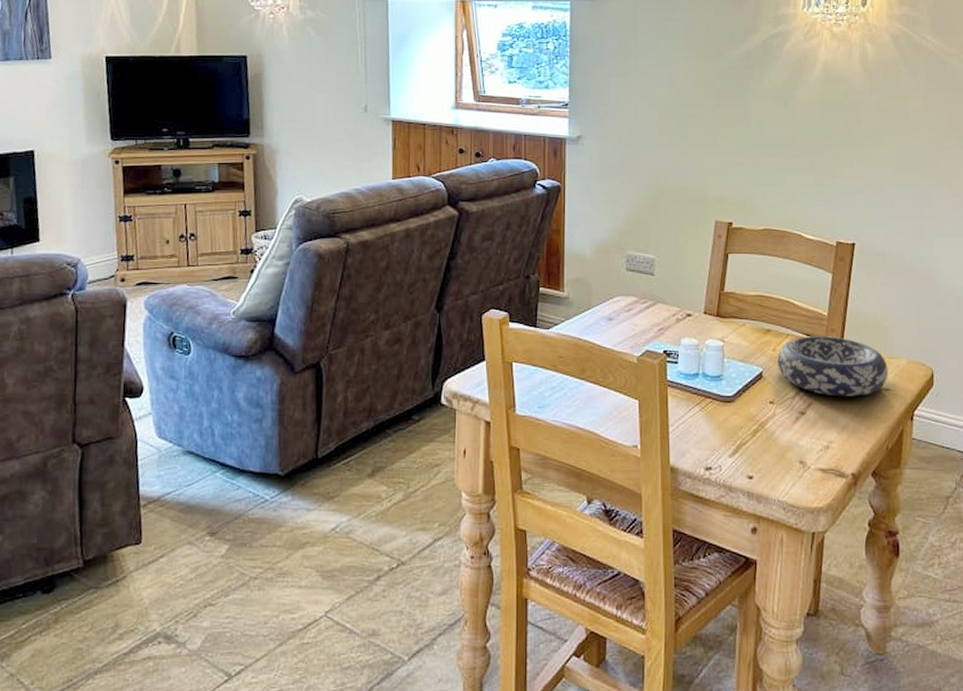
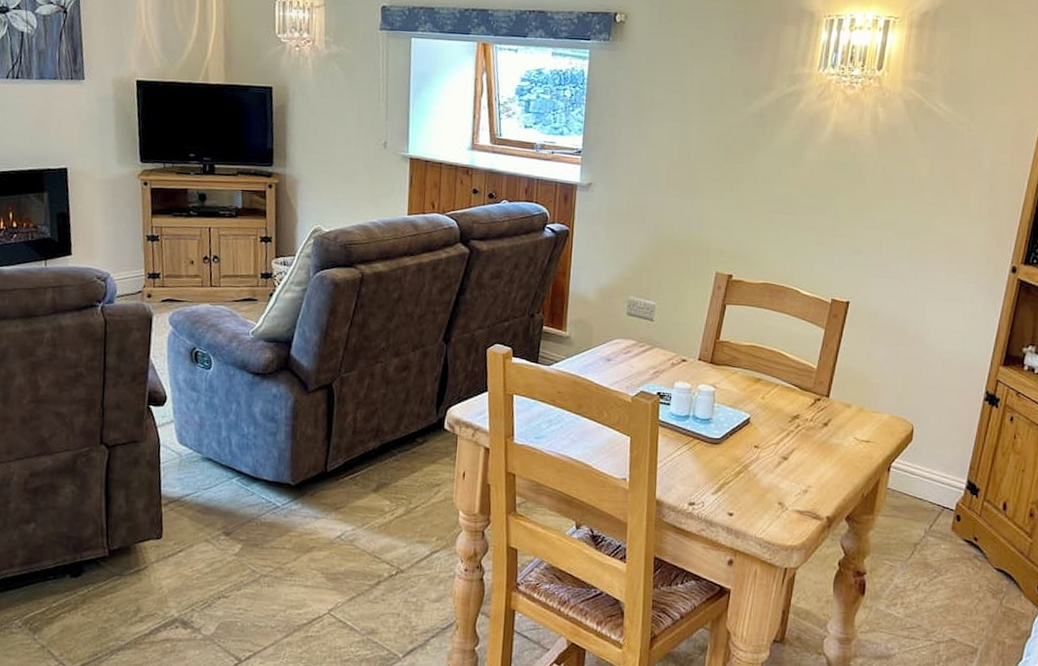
decorative bowl: present [777,336,889,397] -> none [765,387,871,446]

